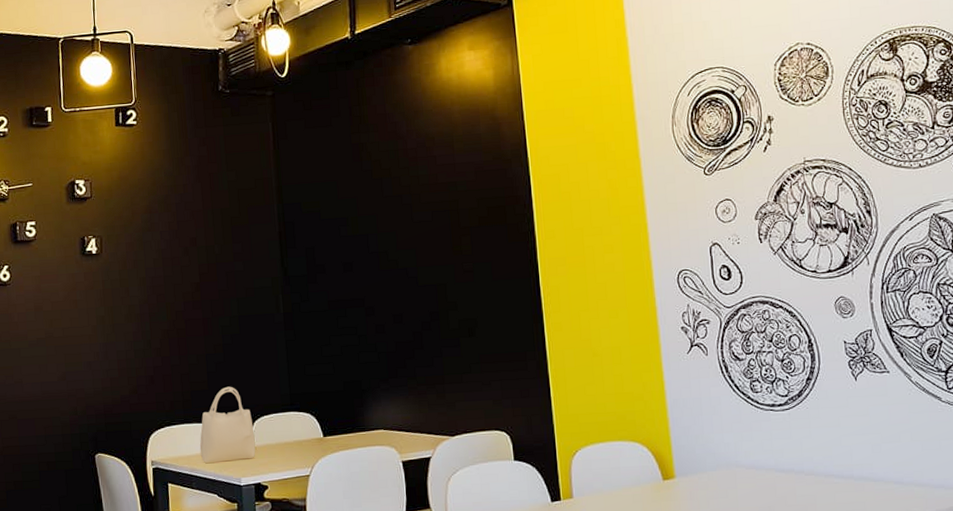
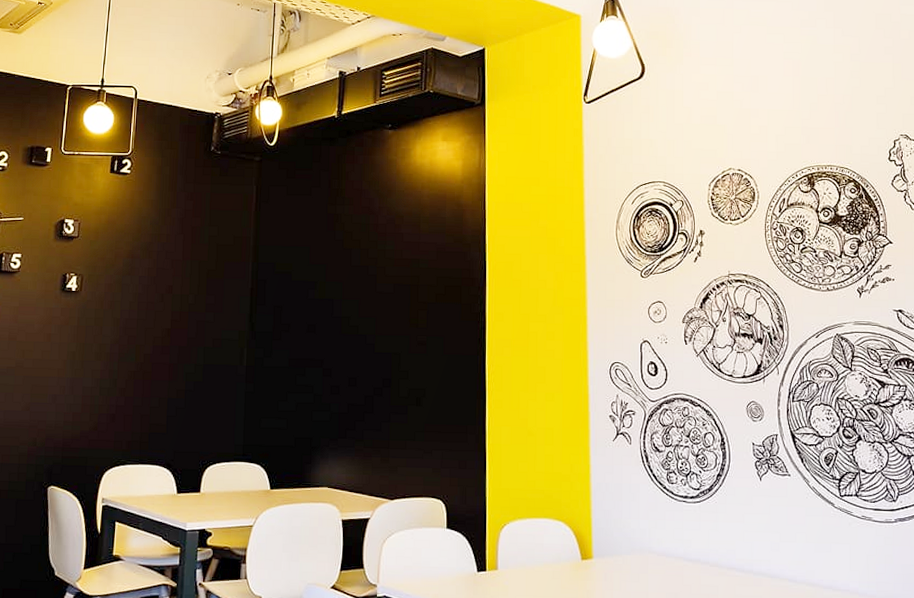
handbag: present [199,386,256,464] -> none [150,431,205,506]

